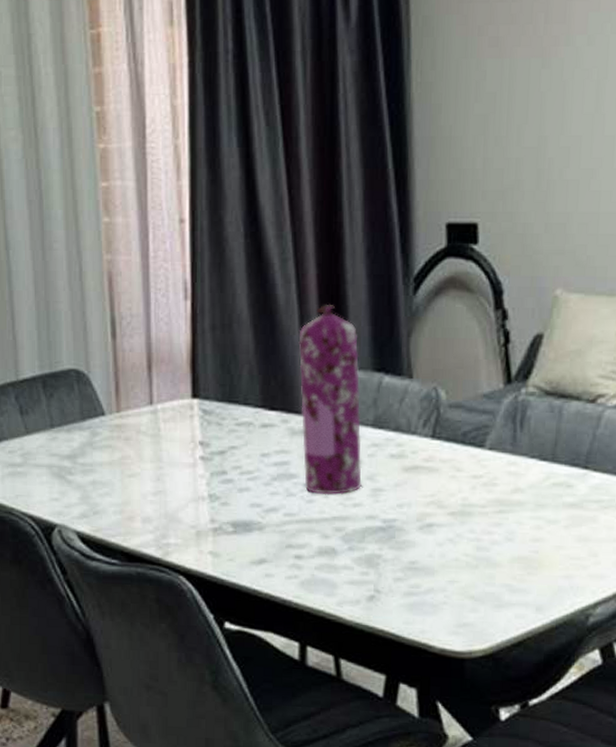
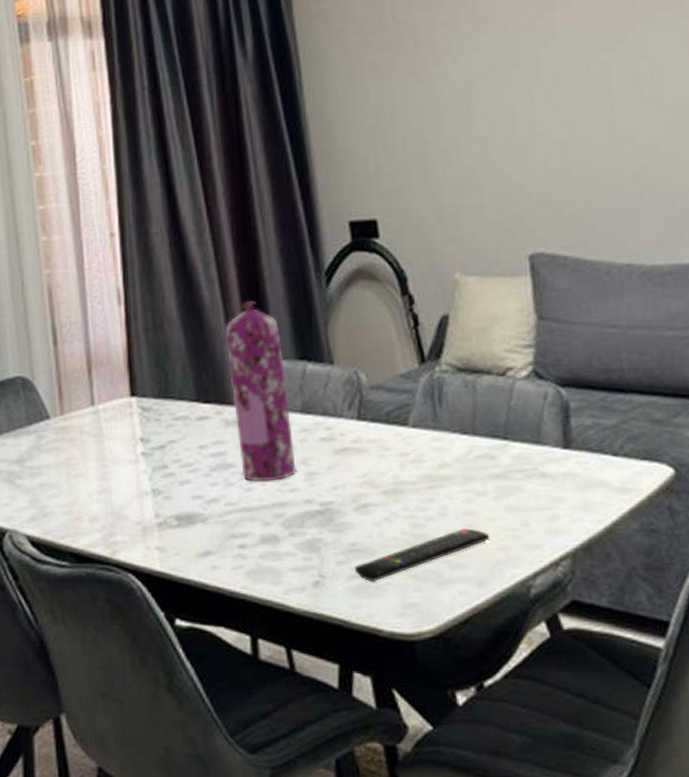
remote control: none [411,554,555,601] -> present [354,528,490,582]

